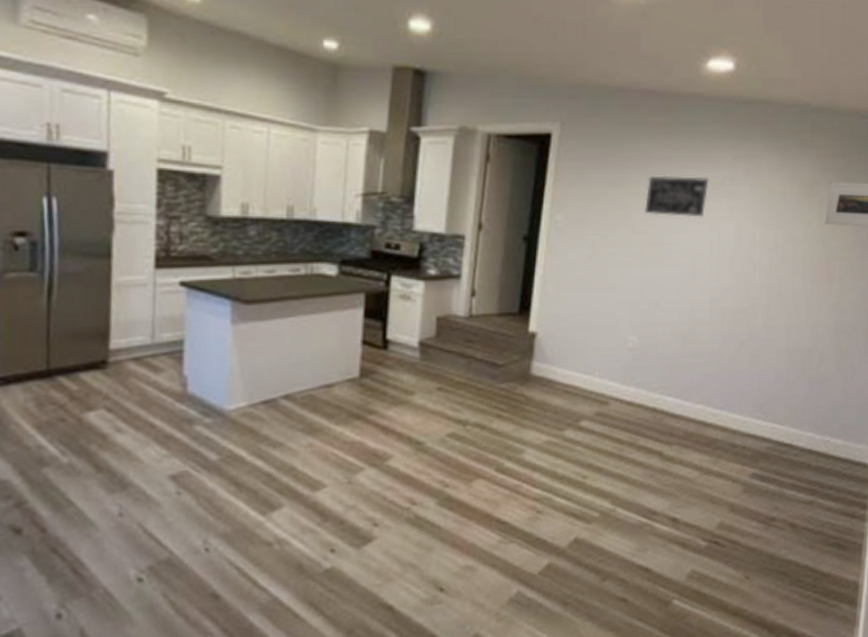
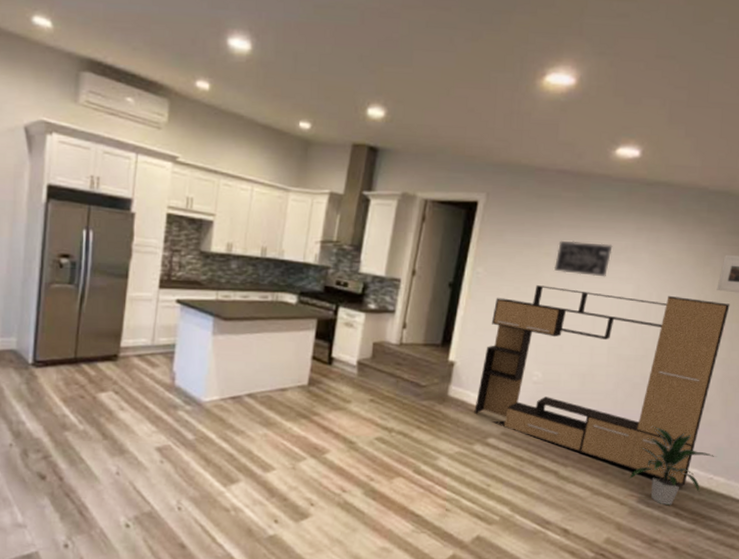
media console: none [563,232,839,453] -> present [474,285,730,486]
indoor plant: none [741,387,832,478] -> present [629,425,716,506]

